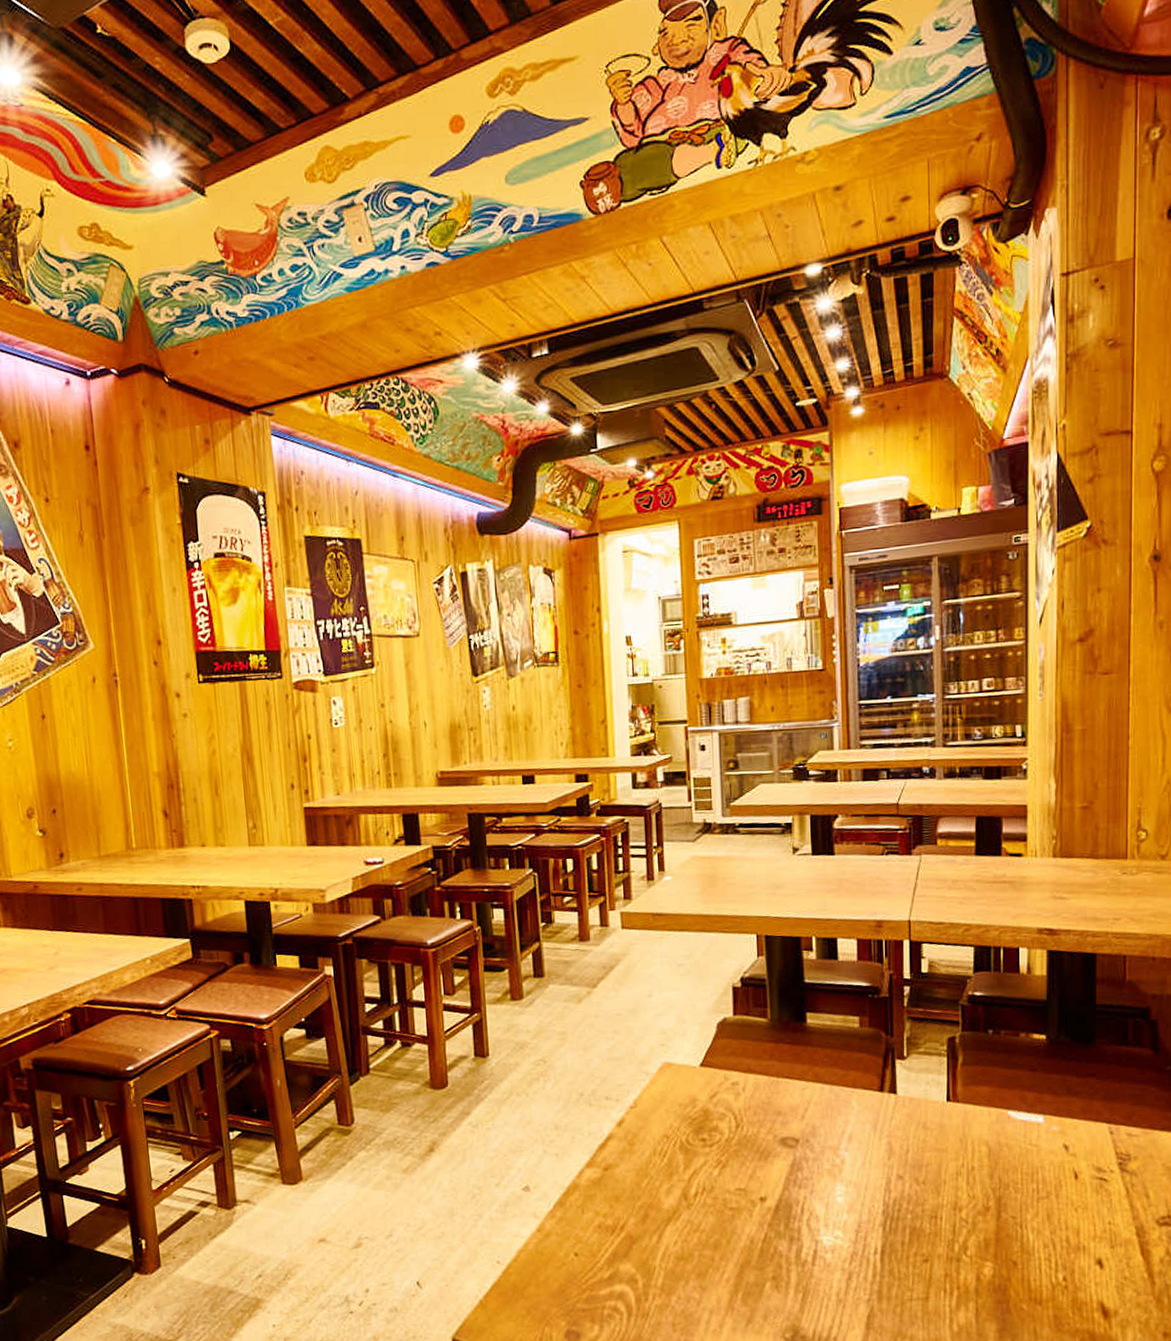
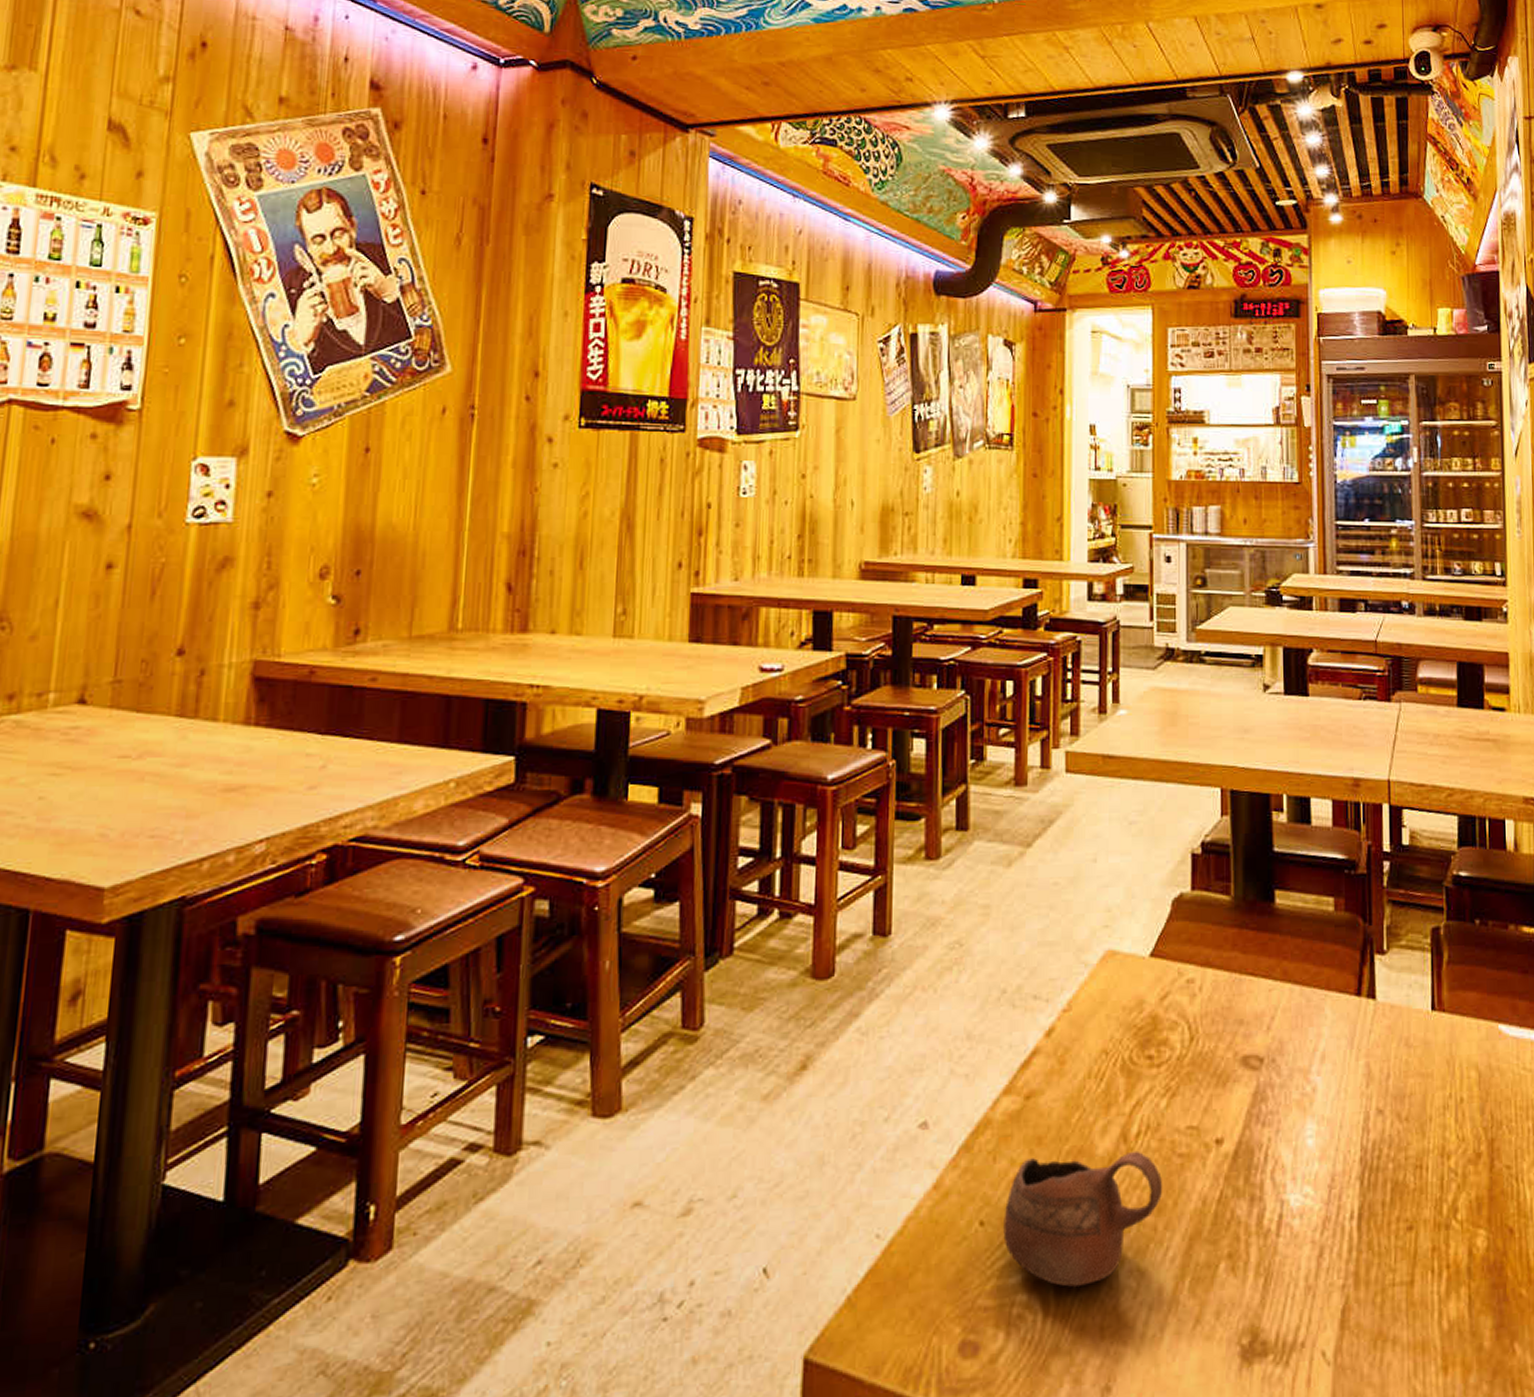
cup: none [593,1205,718,1297] -> present [1003,1150,1163,1287]

